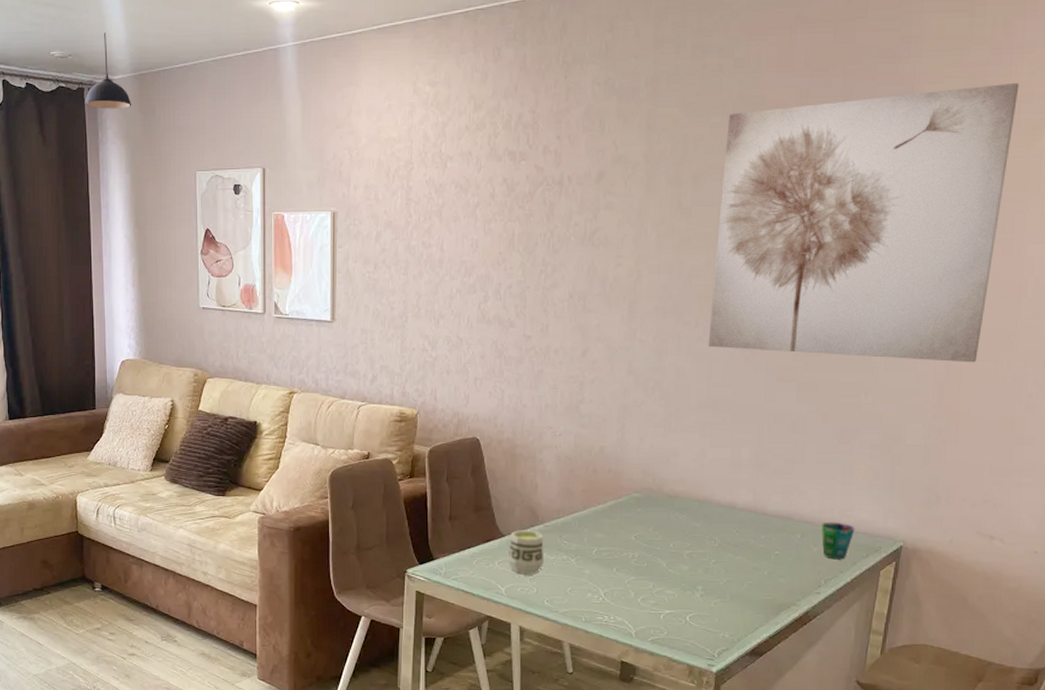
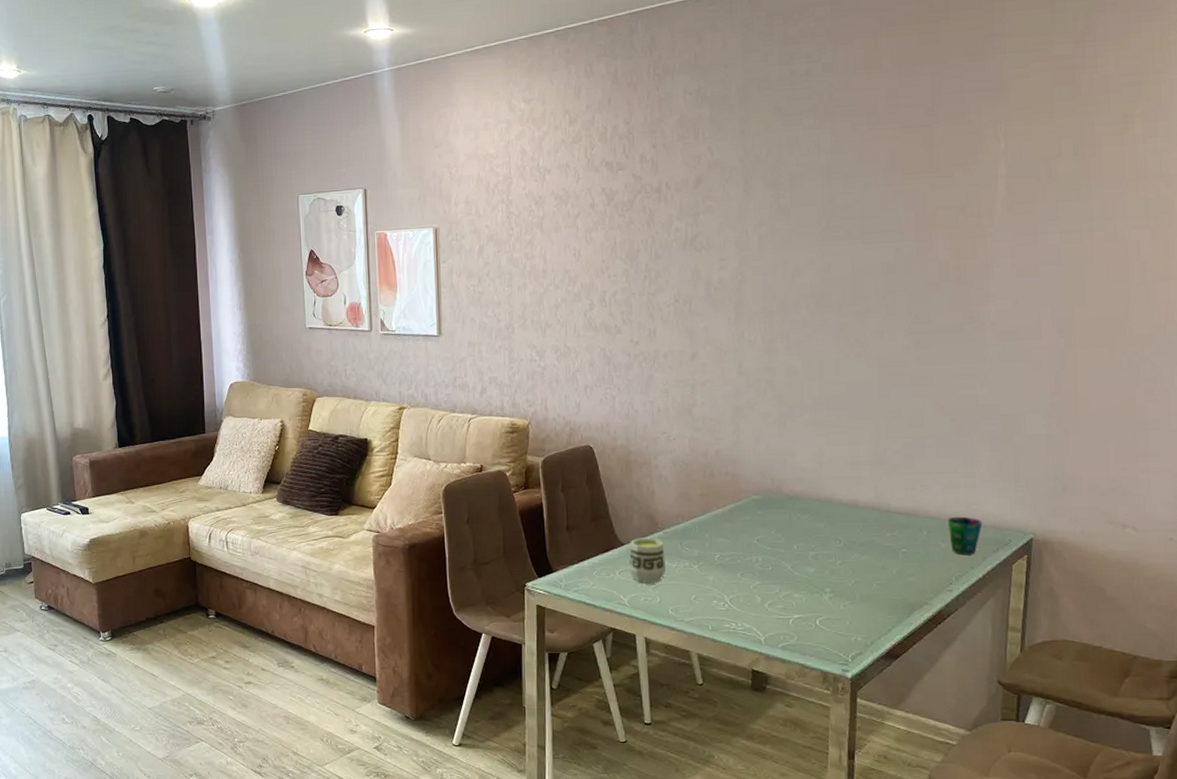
pendant light: present [85,33,132,109] -> none [188,67,234,139]
wall art: present [708,82,1019,363] -> none [817,73,1107,350]

